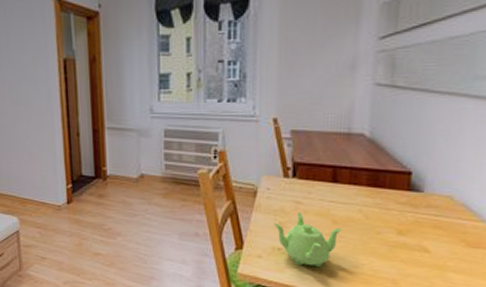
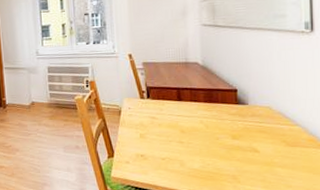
teapot: present [274,212,343,268] -> none [136,125,190,169]

